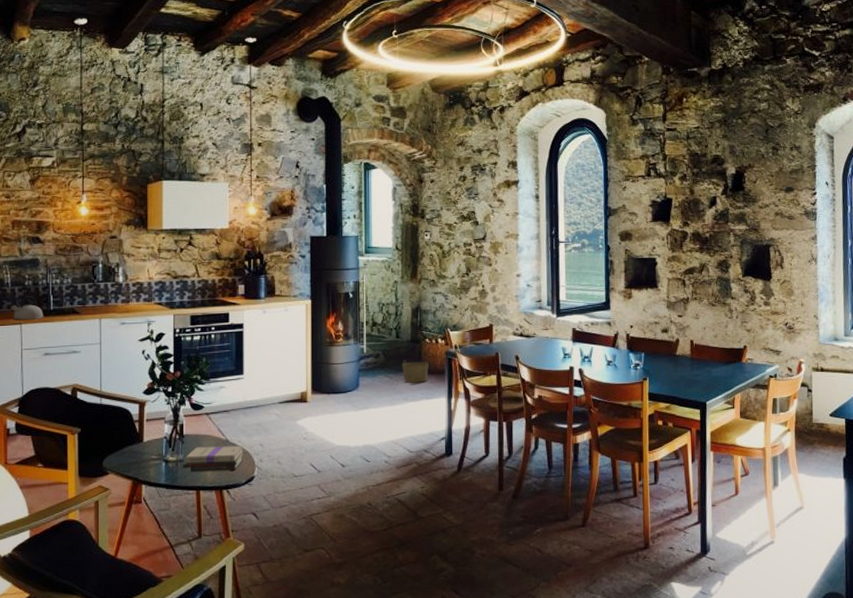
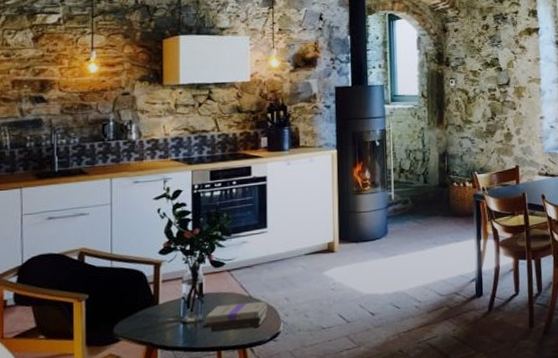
kettle: present [11,296,44,321] -> none [9,158,48,185]
basket: present [402,360,429,384] -> none [431,204,457,227]

